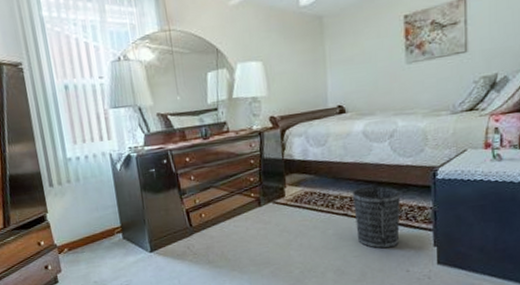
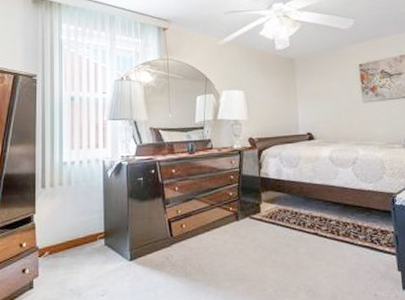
wastebasket: present [353,186,401,249] -> none [322,208,366,271]

